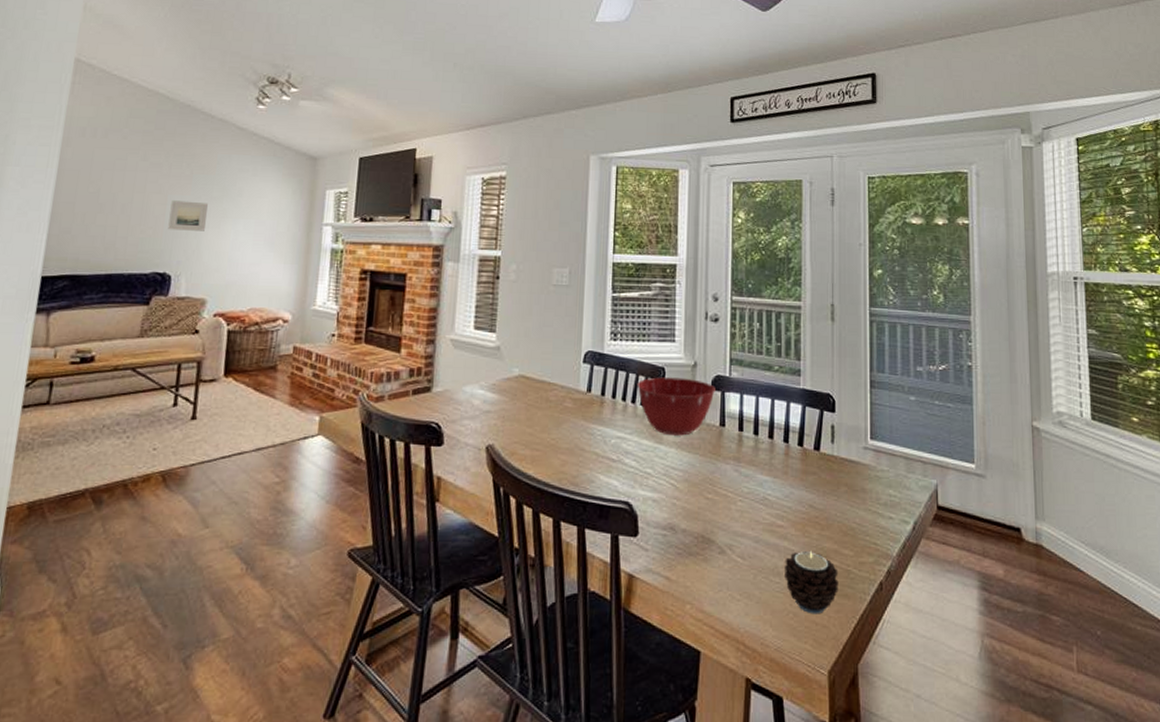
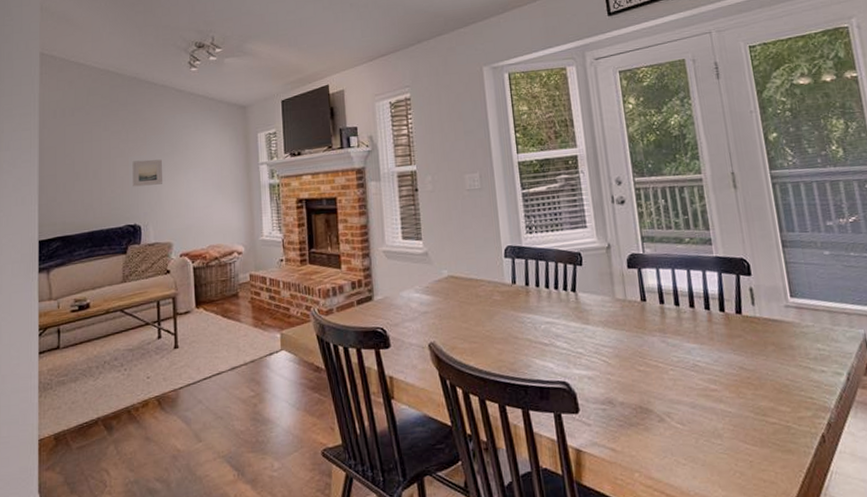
mixing bowl: present [637,377,715,436] -> none [557,260,632,316]
candle: present [785,550,838,614] -> none [723,410,781,472]

